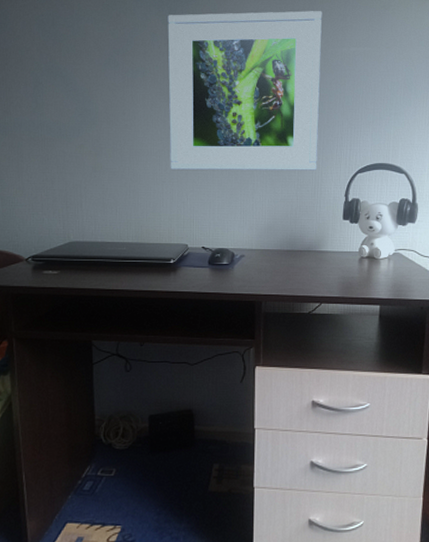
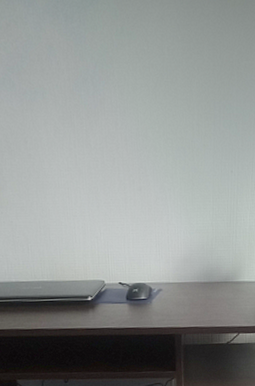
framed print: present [167,11,322,171] -> none [64,16,235,203]

